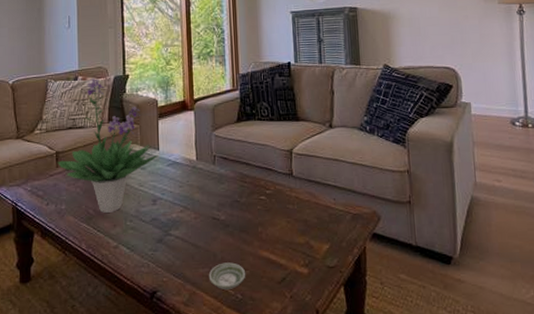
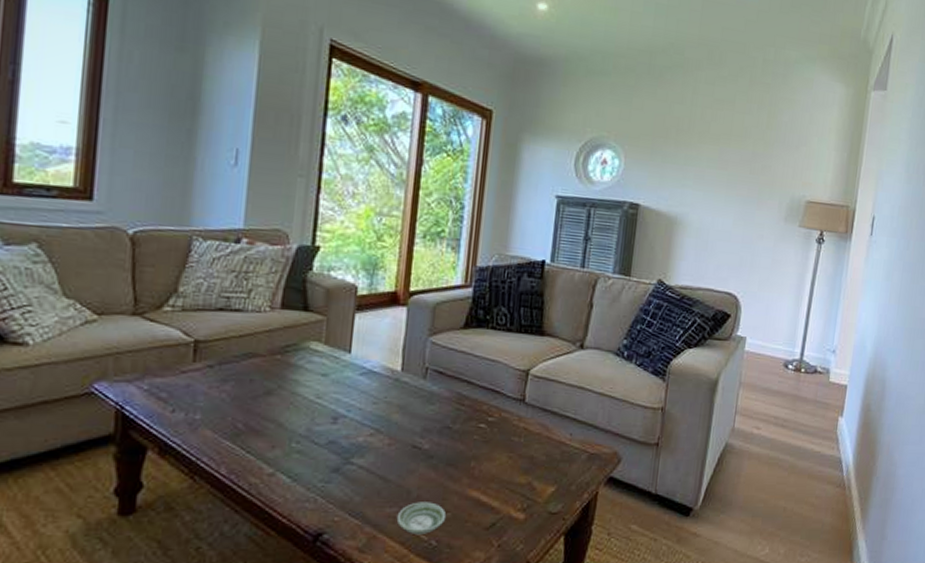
potted plant: present [57,78,158,213] -> none [194,243,349,429]

